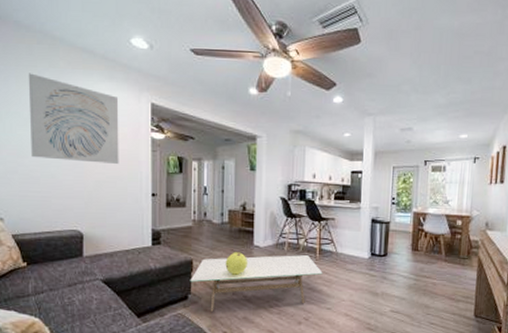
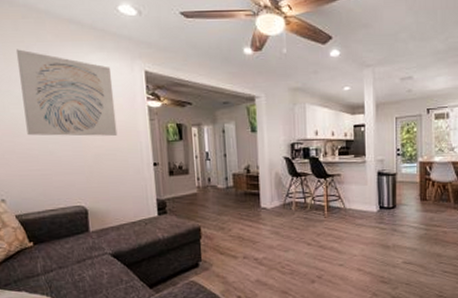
coffee table: present [190,255,323,312] -> none [199,213,333,277]
decorative sphere: present [225,252,247,275] -> none [233,215,256,239]

